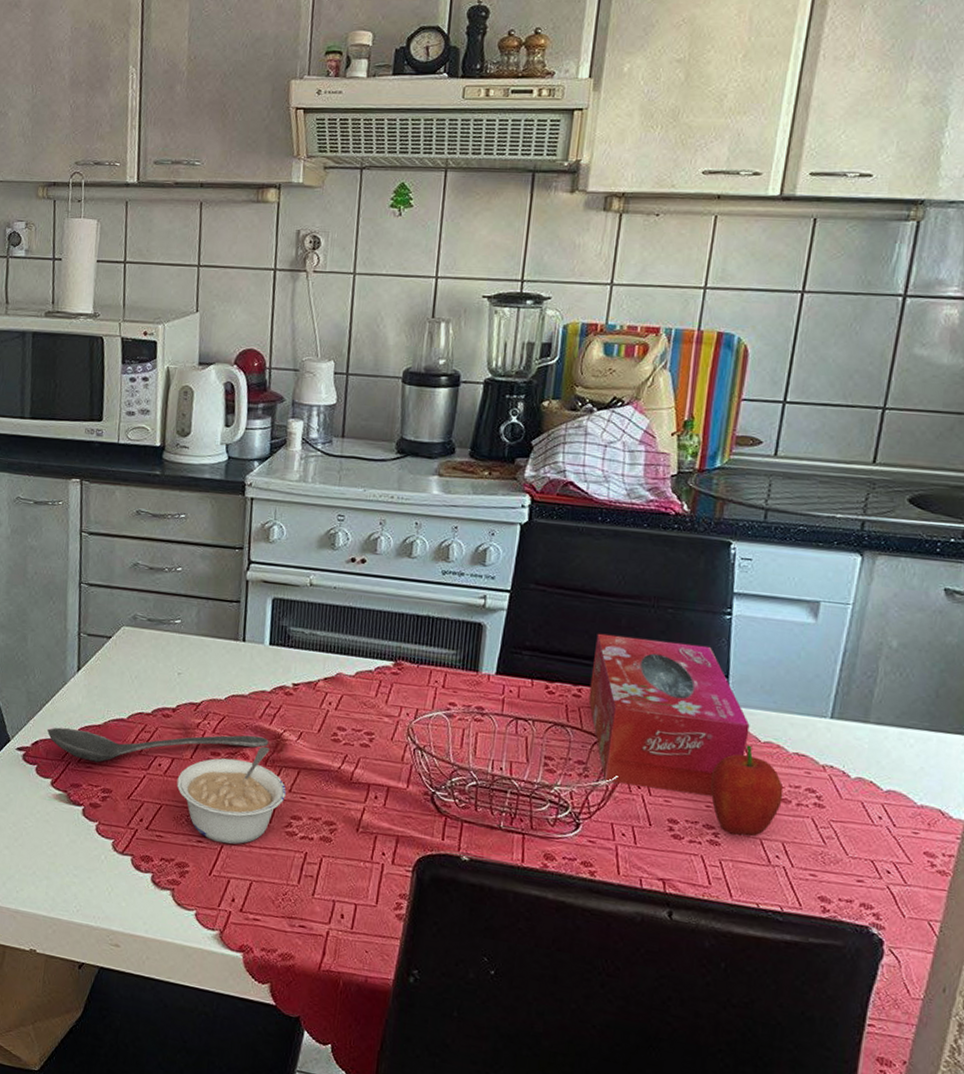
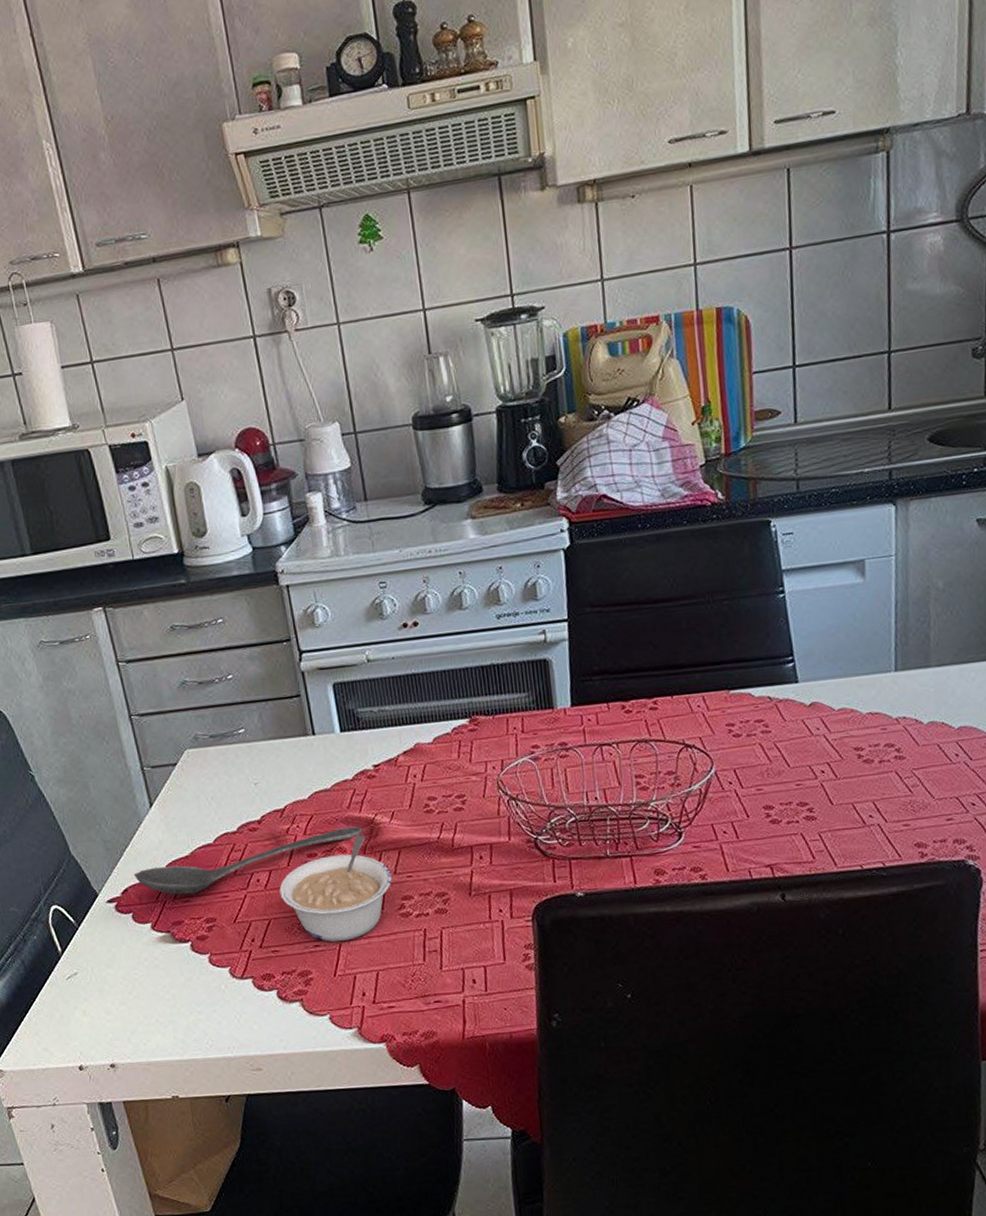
tissue box: present [588,633,750,797] -> none [660,628,823,785]
fruit: present [709,744,784,837] -> none [795,716,866,807]

